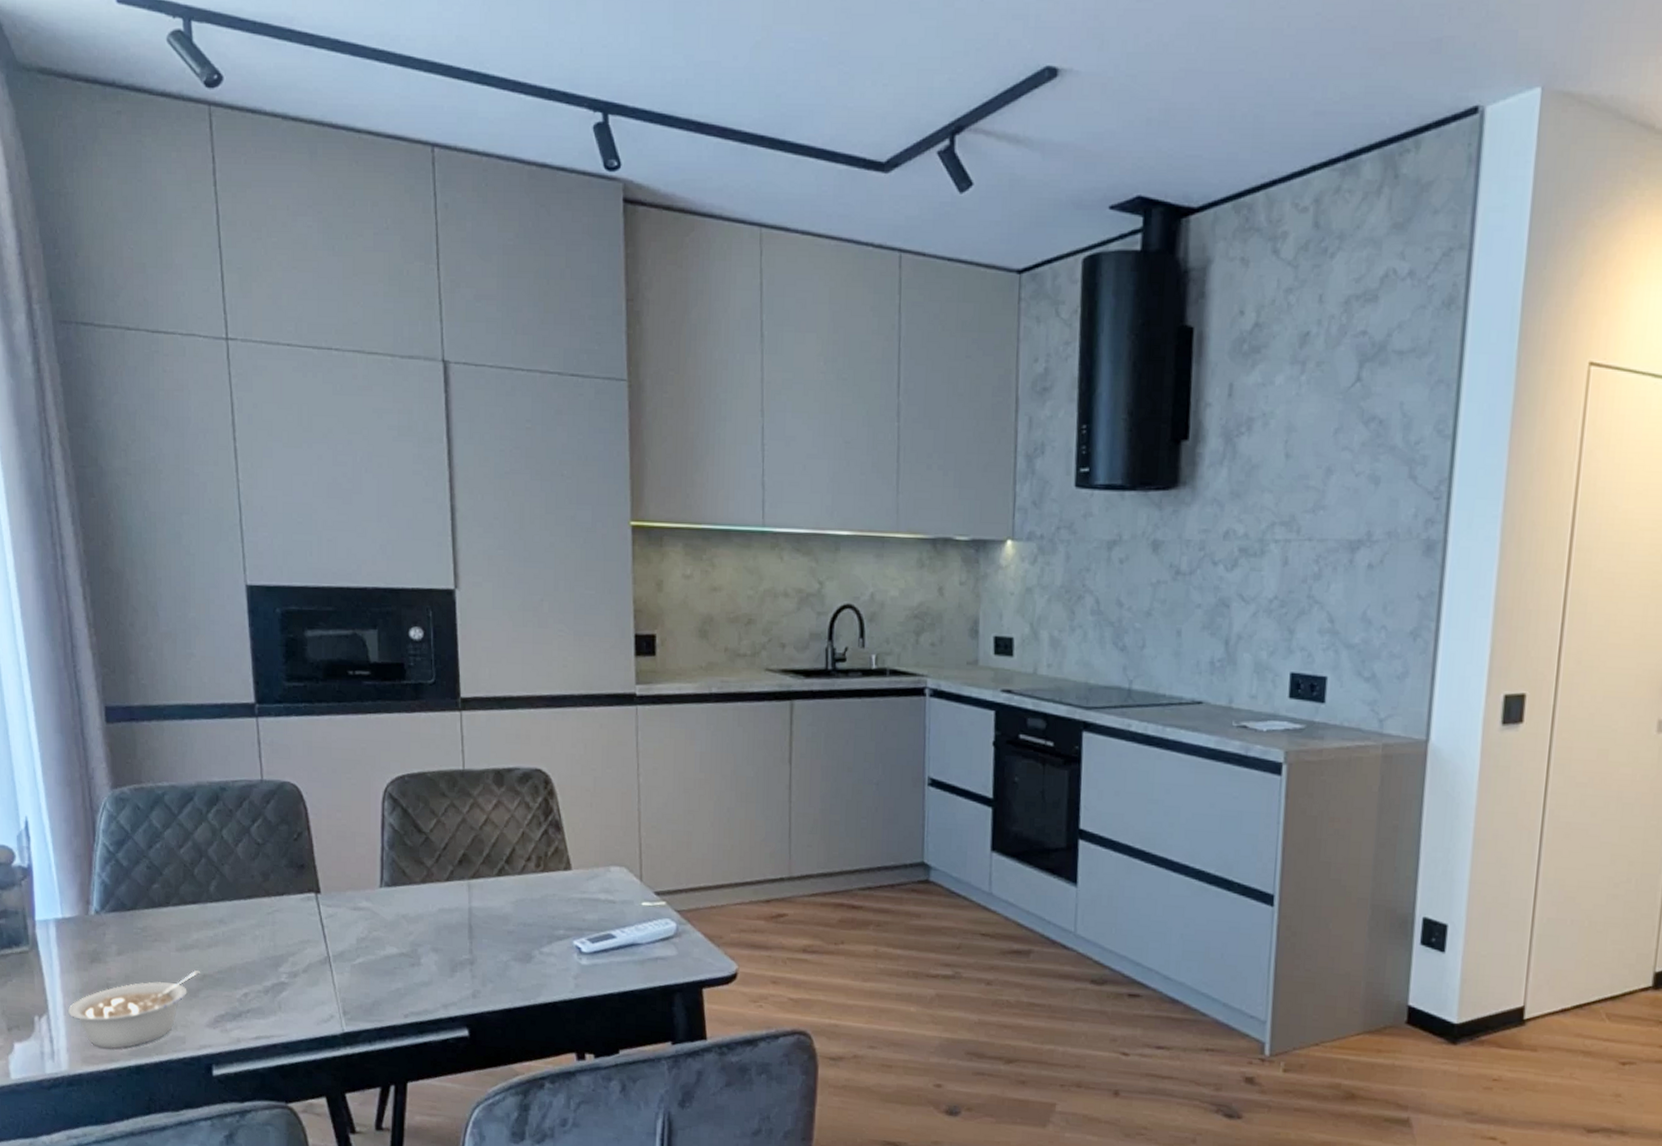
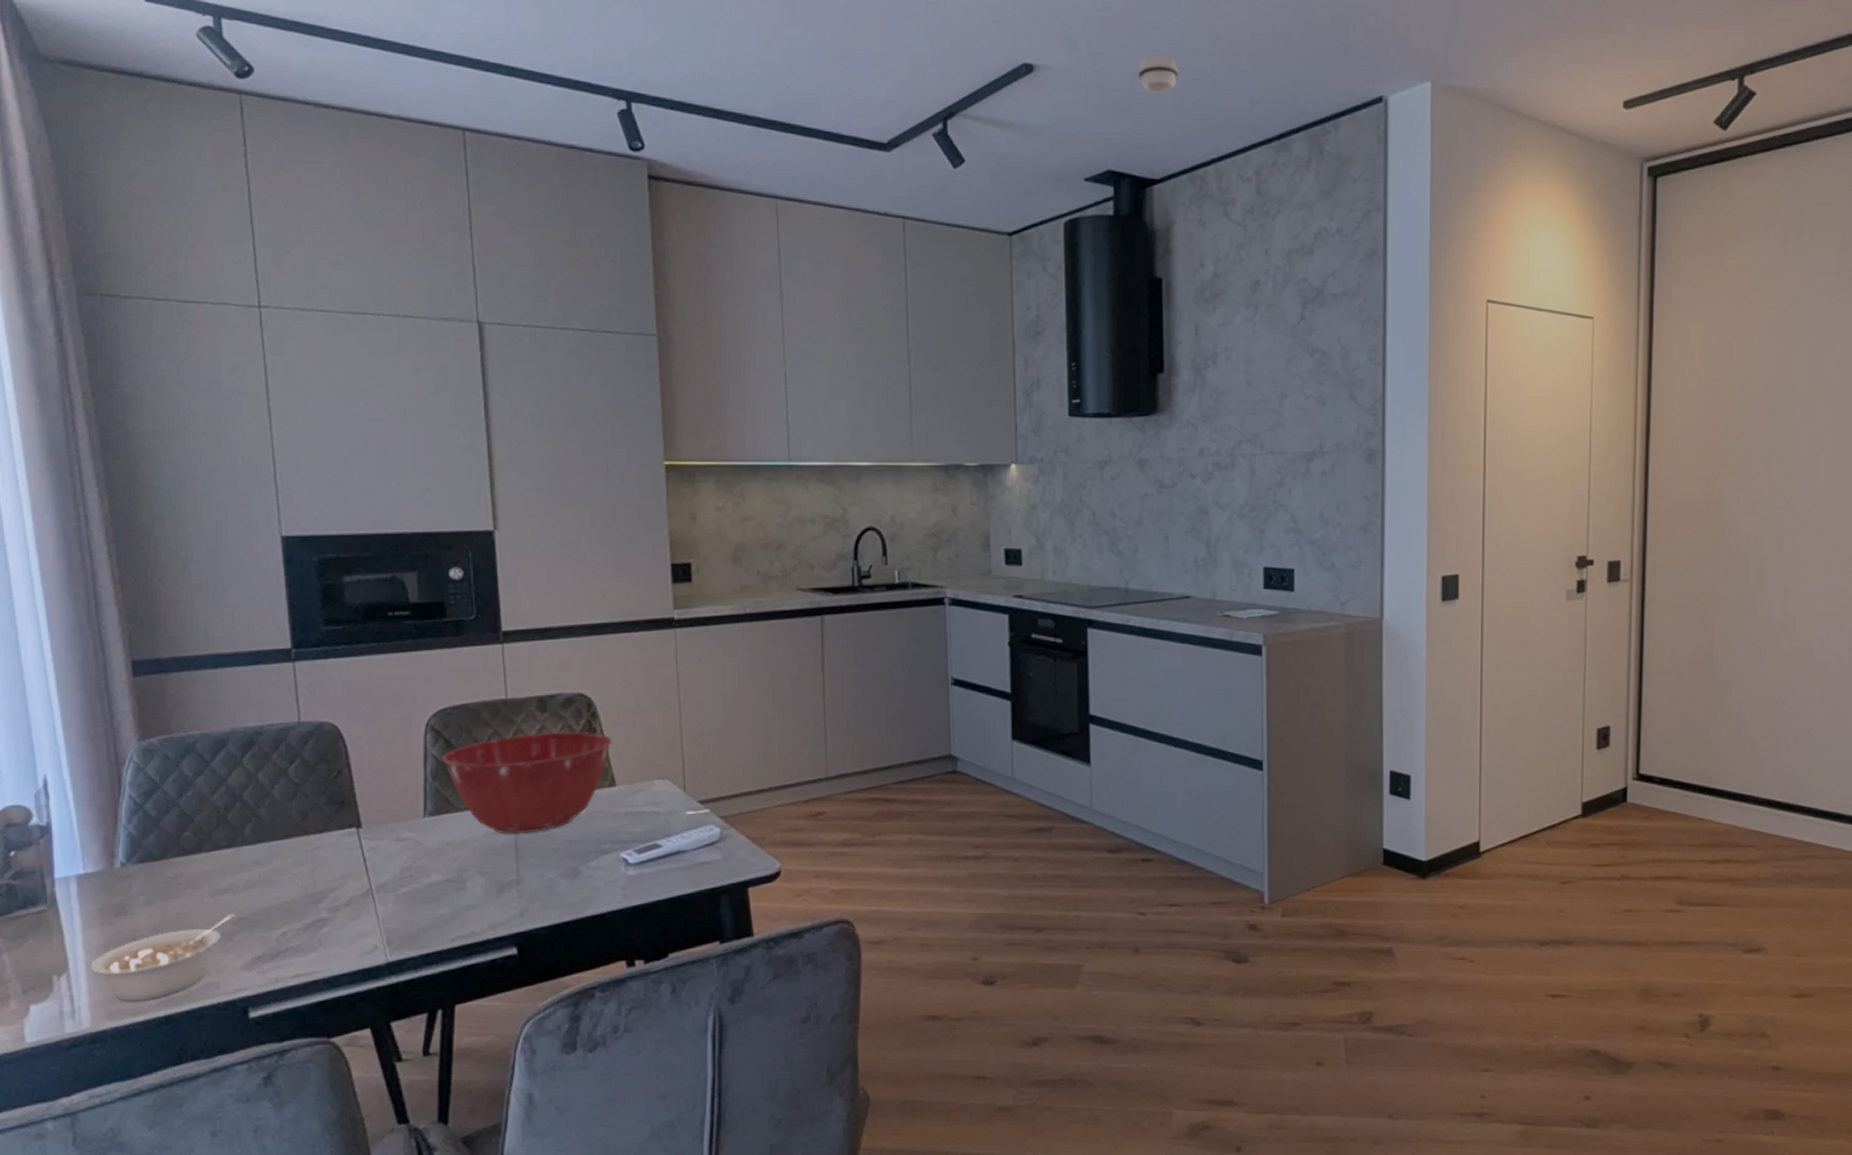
mixing bowl: none [399,808,568,913] -> present [442,731,612,834]
smoke detector: none [1180,56,1230,102] -> present [1137,55,1178,93]

